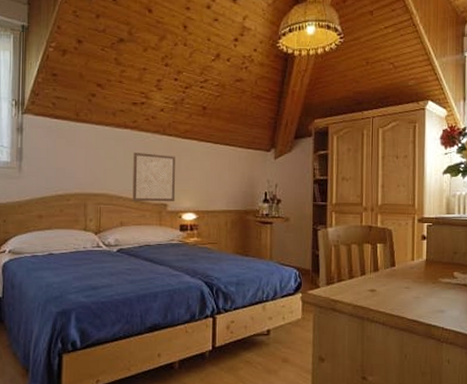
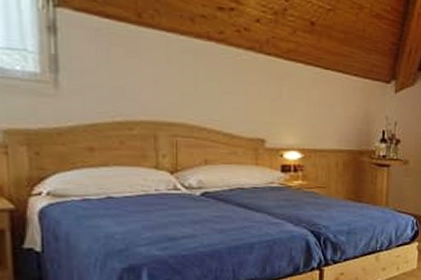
wall art: present [132,153,176,202] -> none [220,73,276,137]

